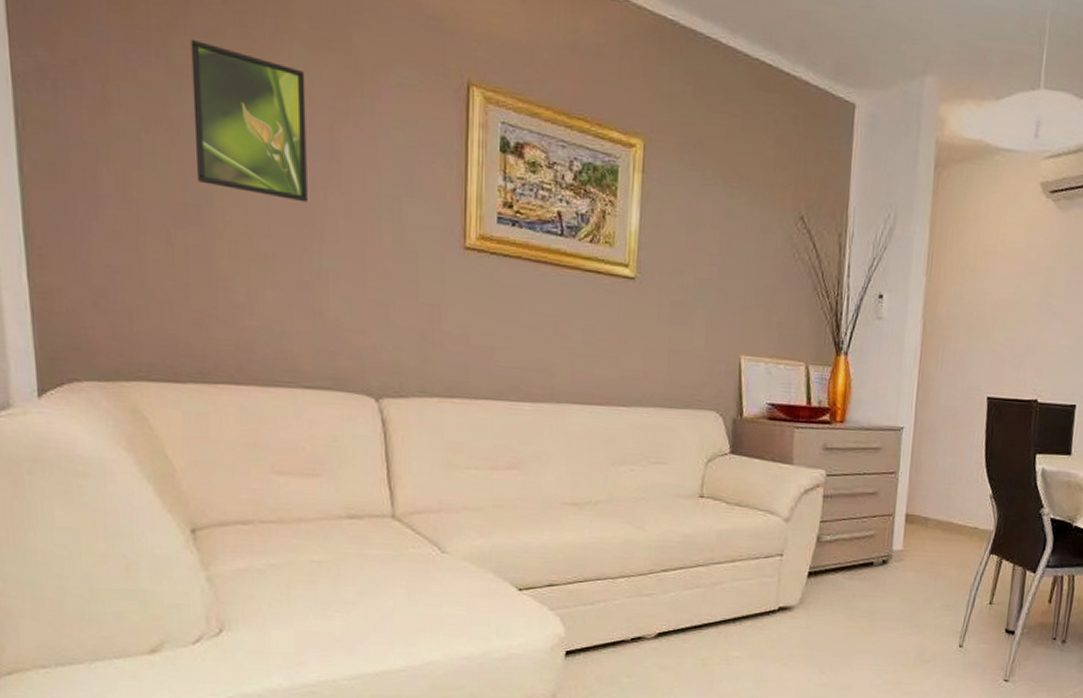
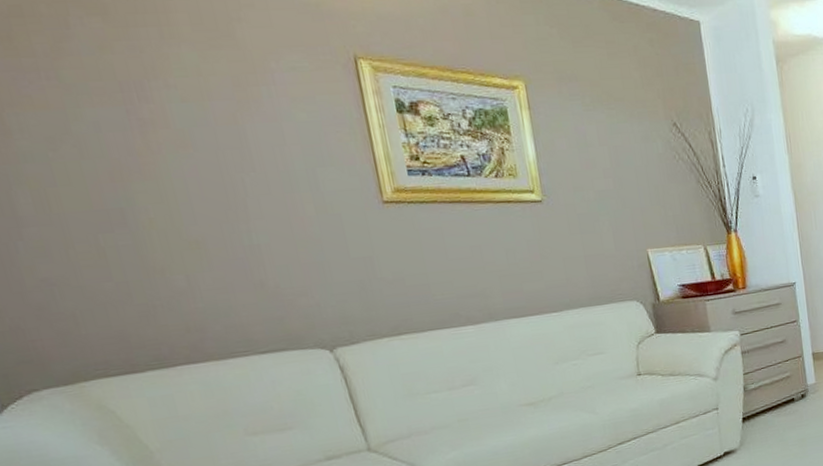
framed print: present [191,38,308,203] -> none [79,58,227,189]

